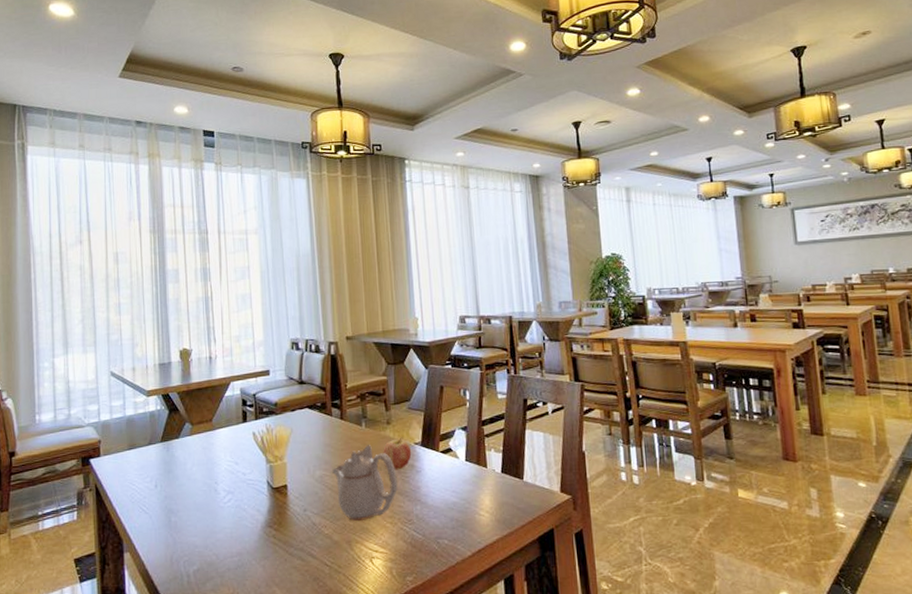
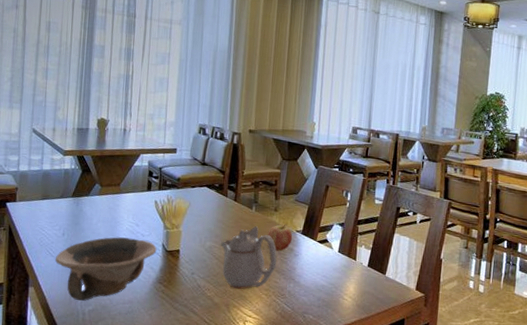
bowl: none [150,479,262,562] -> present [55,237,157,302]

